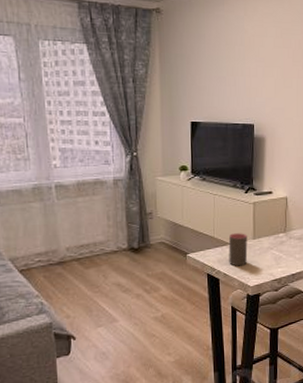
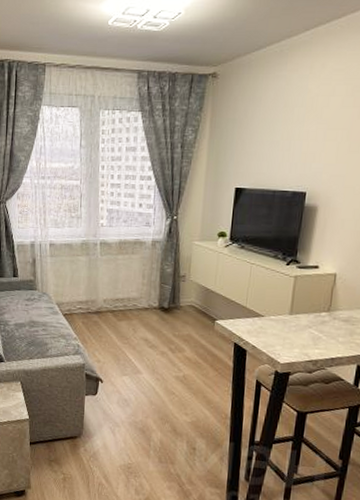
cup: present [228,233,248,267] -> none [259,305,283,341]

